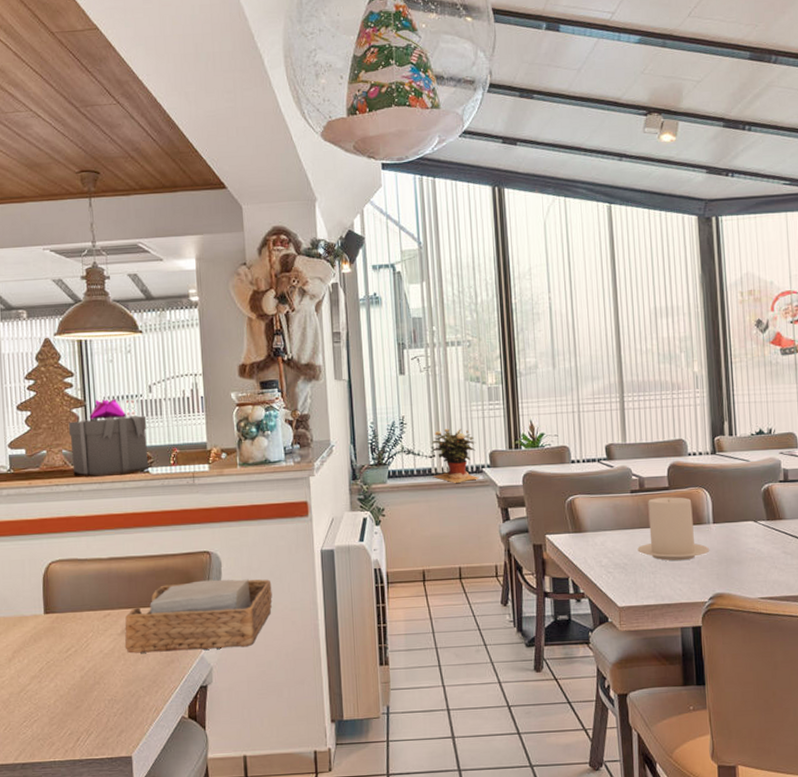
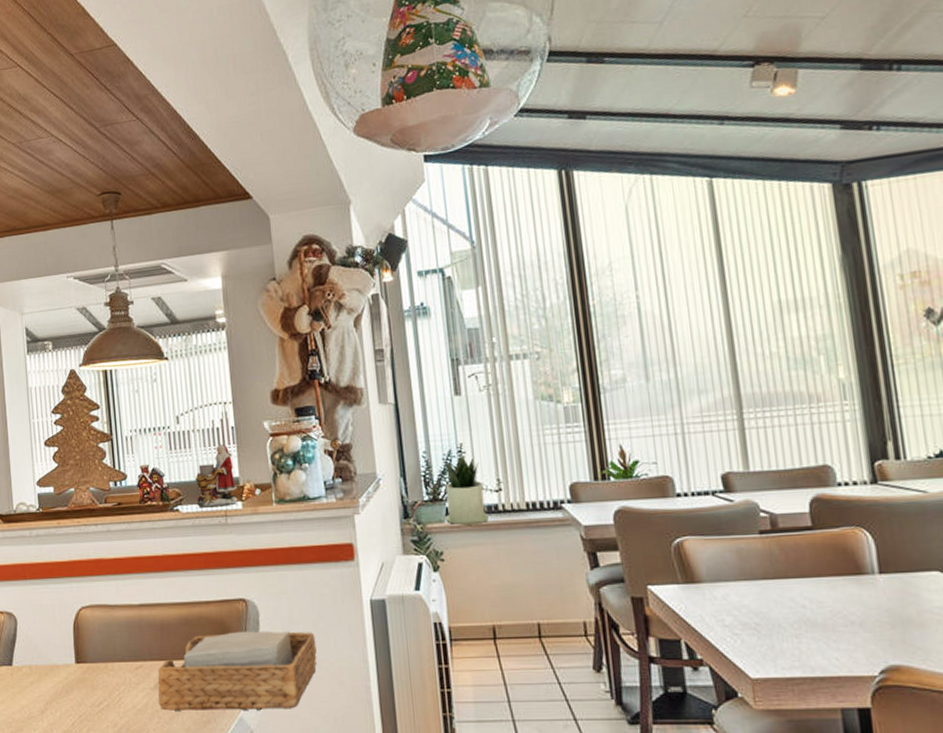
gift box: present [68,399,149,478] -> none [95,432,179,517]
santa figurine: none [166,412,205,470] -> present [195,444,238,508]
planter: none [386,426,425,486] -> present [444,455,490,525]
flower arrangement: present [432,428,480,483] -> none [497,457,558,522]
candle: present [637,497,710,561] -> none [773,539,877,622]

